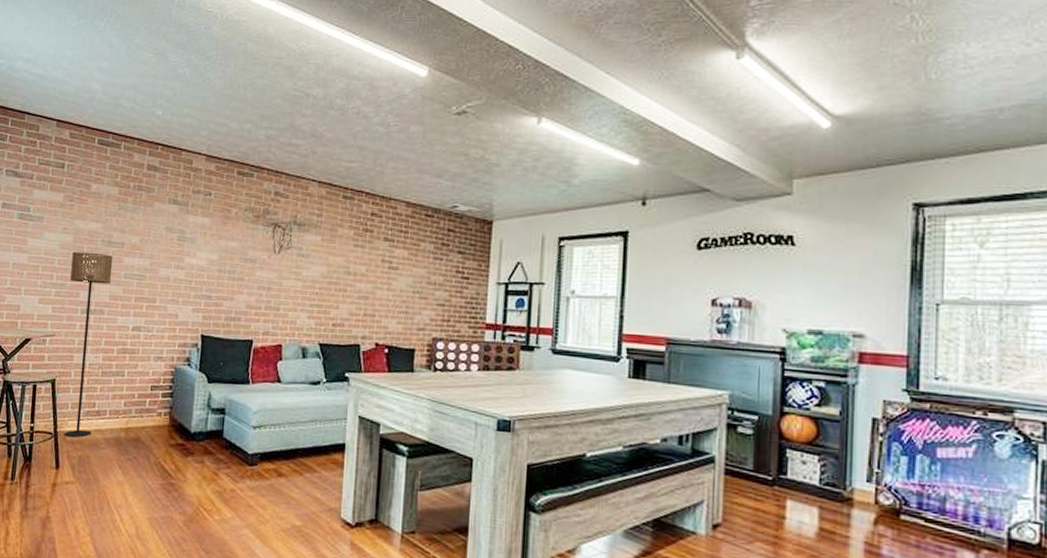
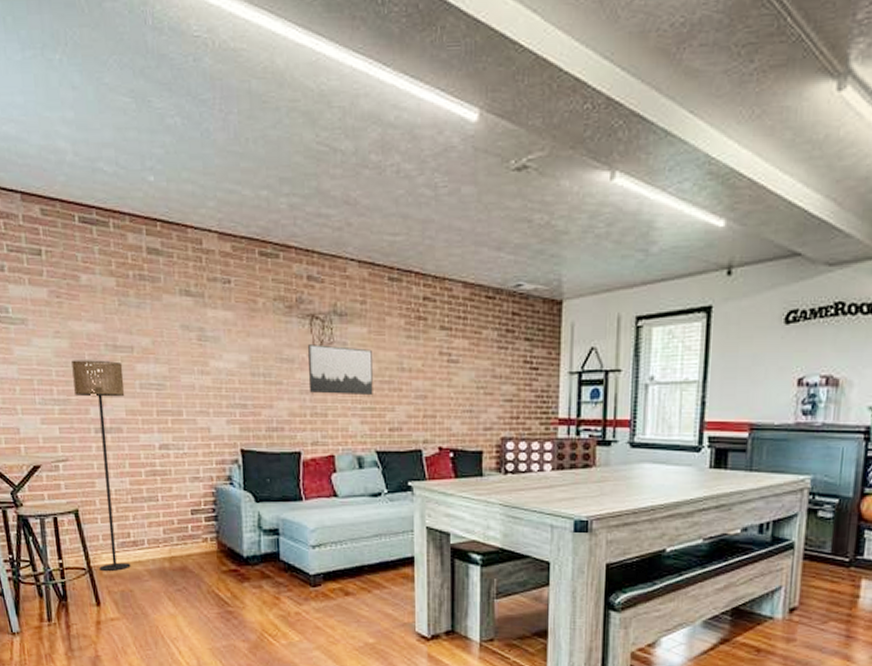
wall art: none [266,248,323,295] -> present [308,344,373,396]

